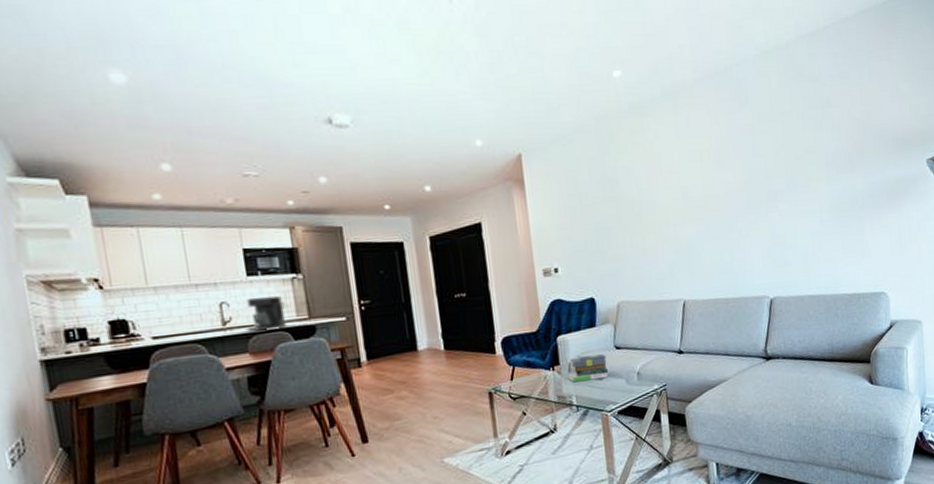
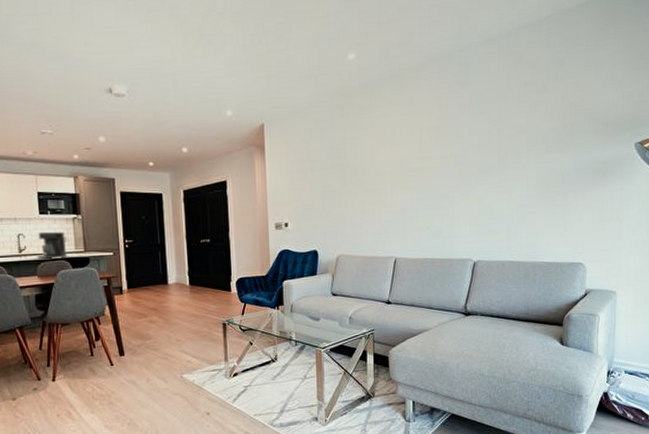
books: present [567,353,608,383] -> none [289,298,324,321]

